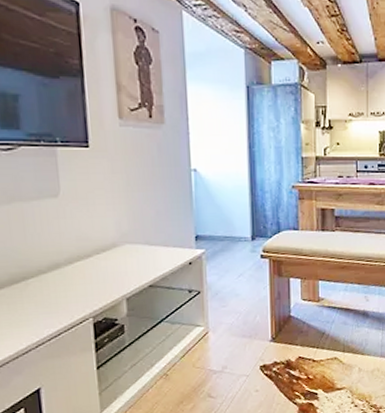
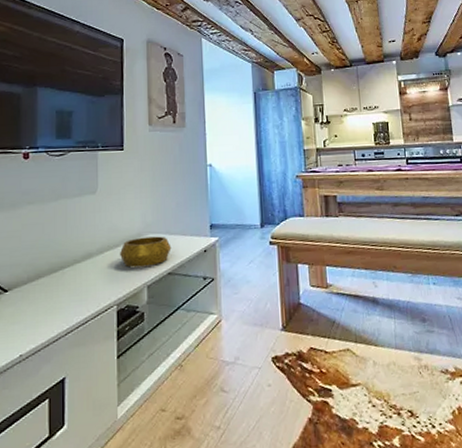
decorative bowl: none [91,246,152,279] -> present [119,236,172,268]

